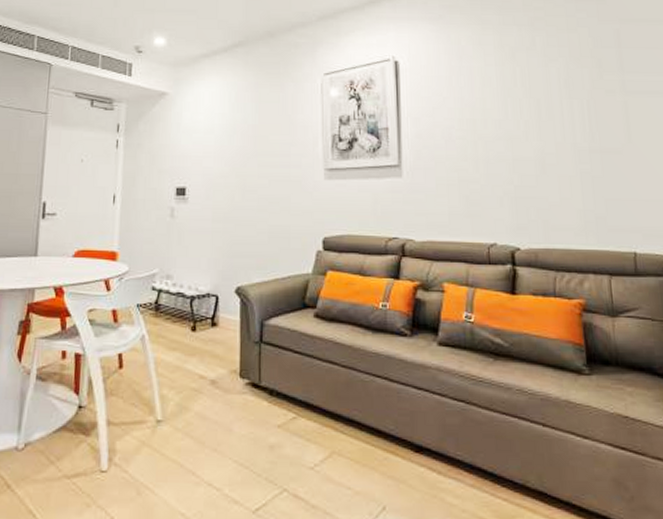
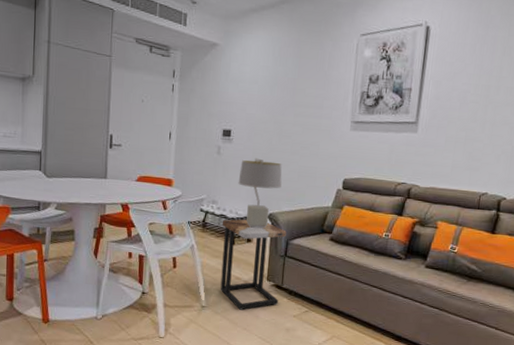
side table: none [179,296,260,423] -> present [220,219,287,310]
table lamp: none [197,219,249,307] -> present [238,158,282,229]

